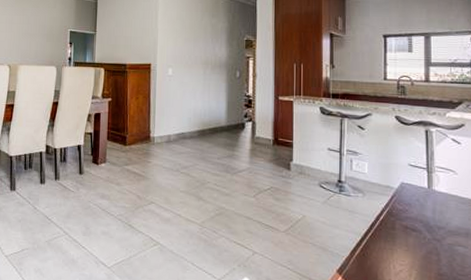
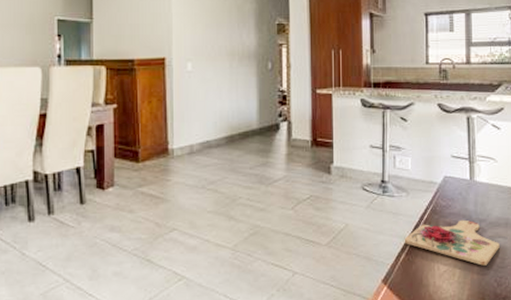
cutting board: none [359,224,459,271] -> present [404,219,500,266]

